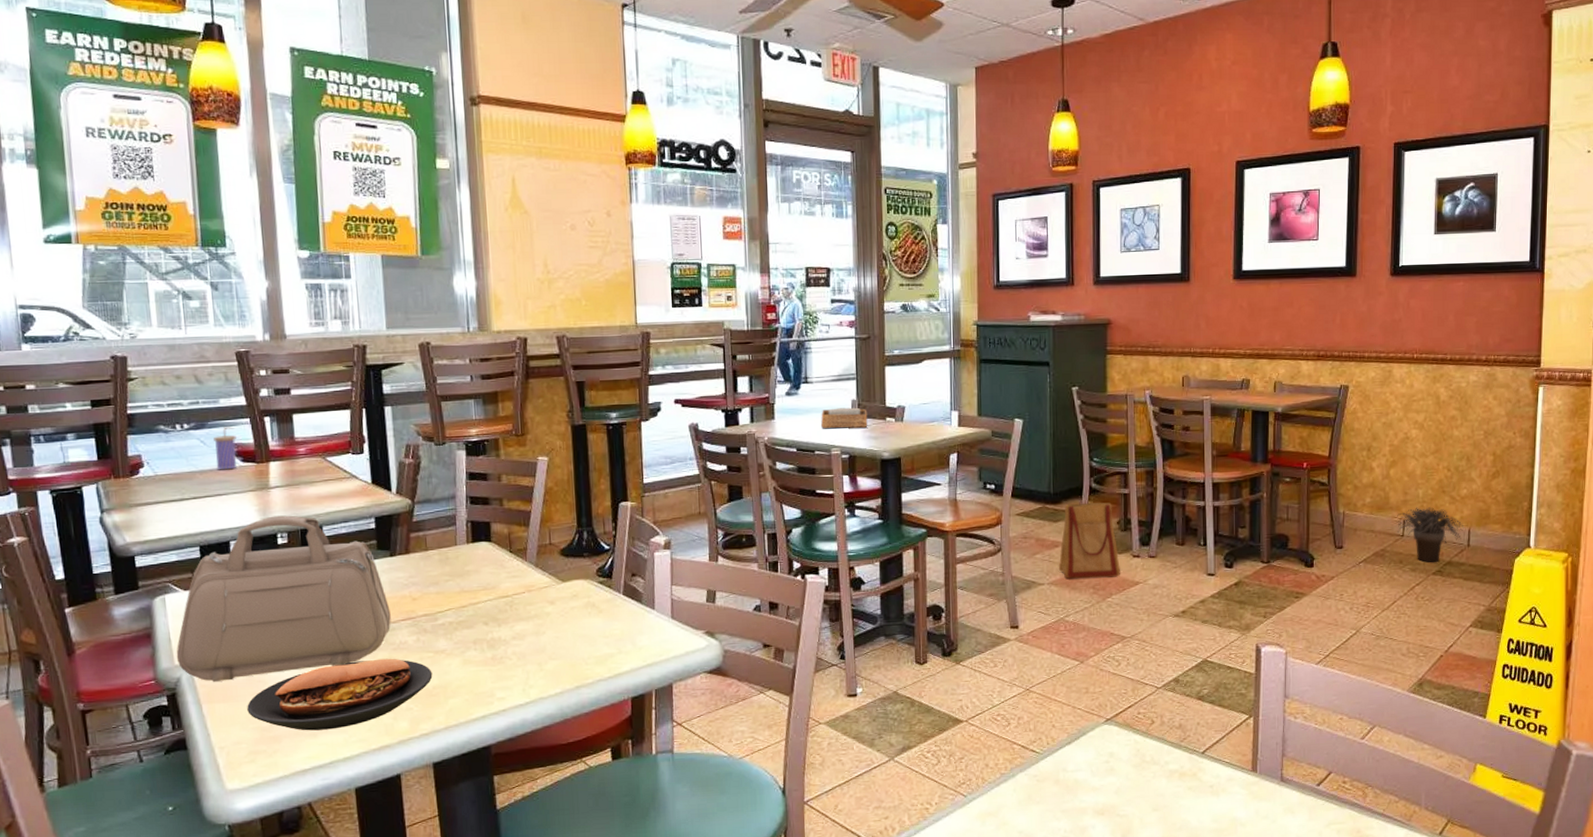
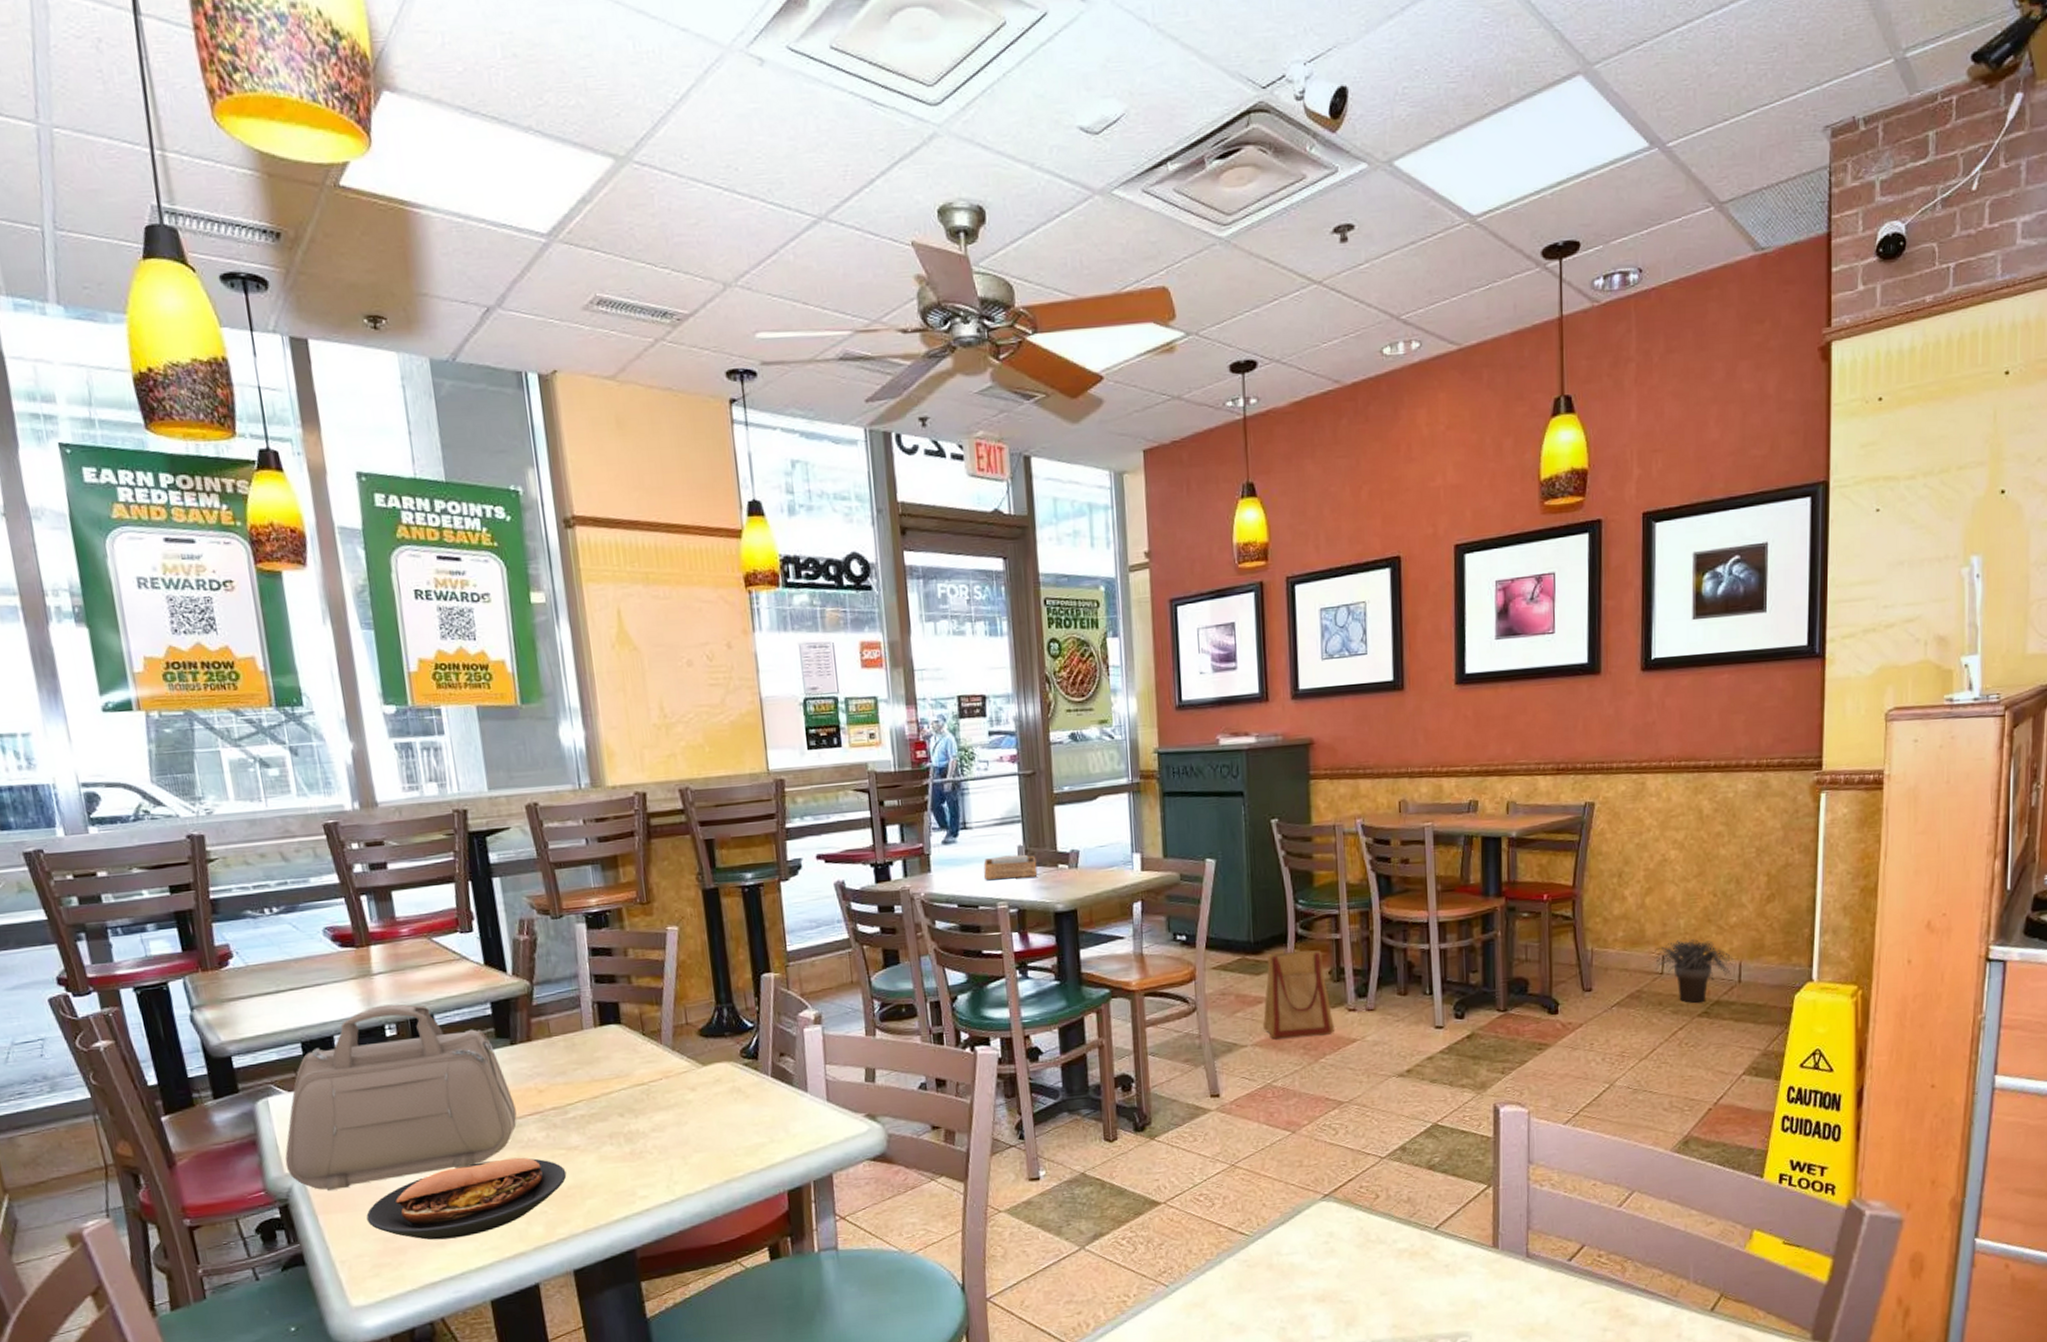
beverage cup: present [214,426,237,470] -> none [306,908,334,958]

